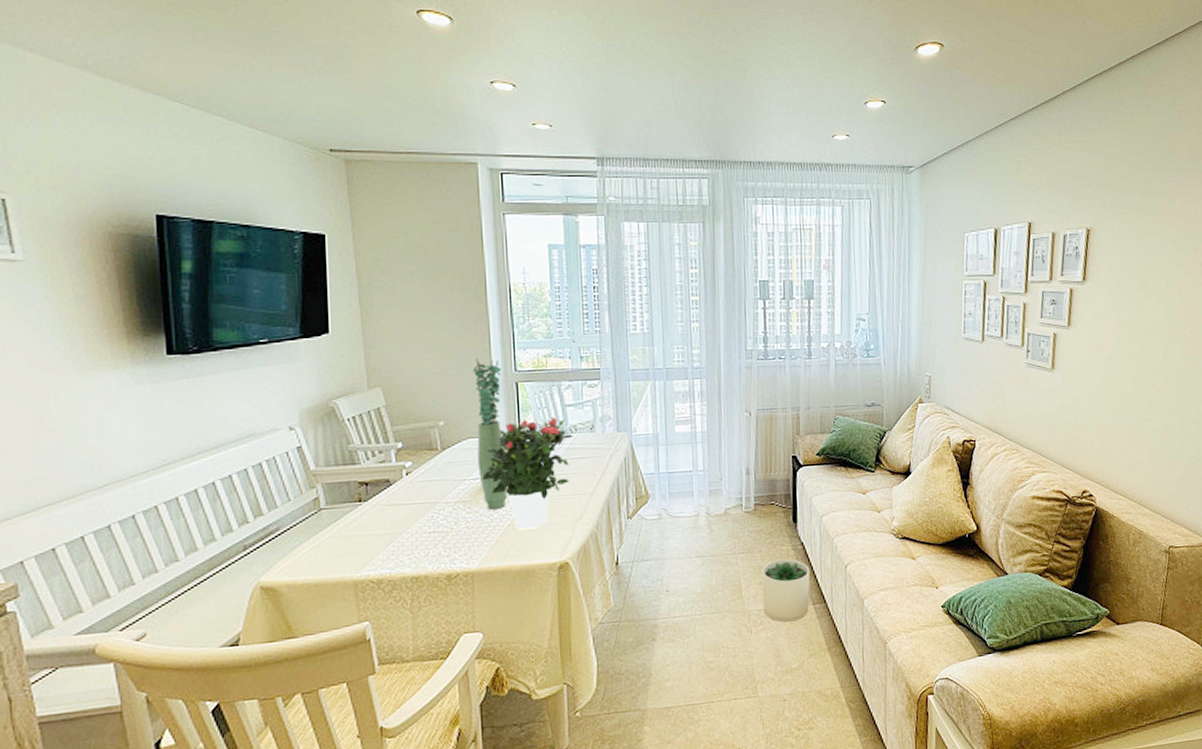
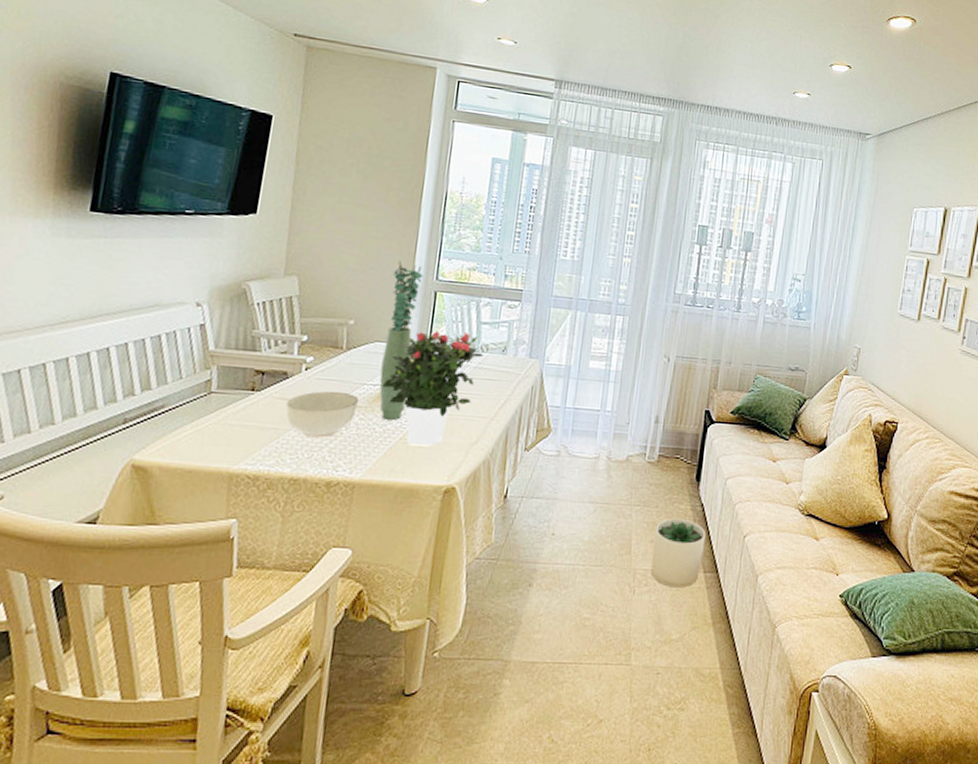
bowl: none [394,490,463,537] -> present [285,391,360,438]

